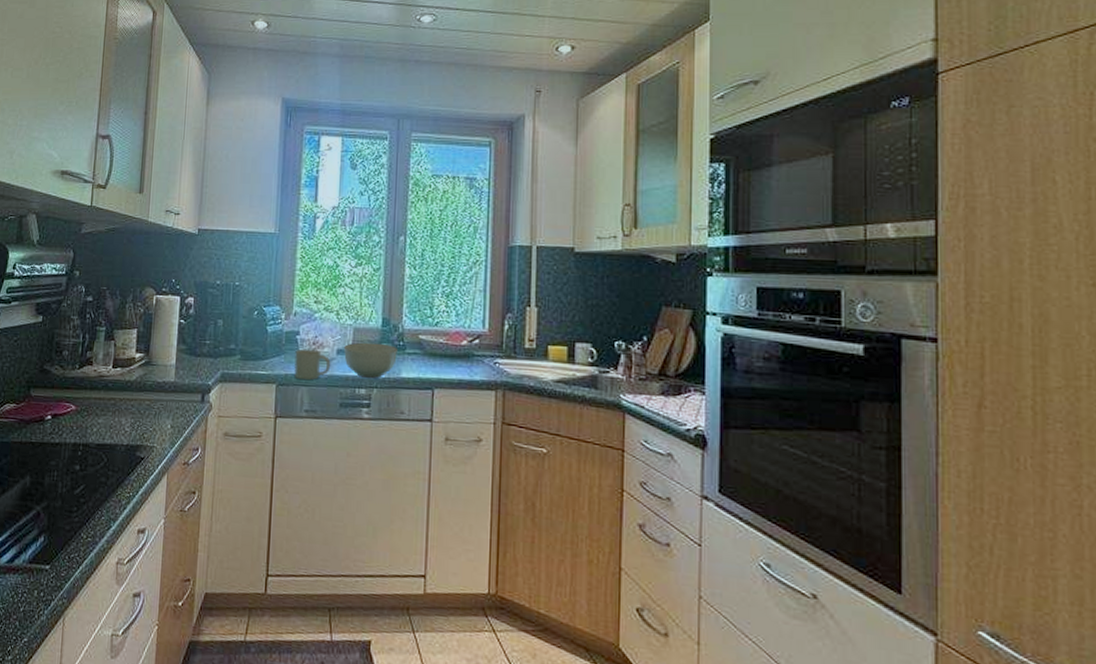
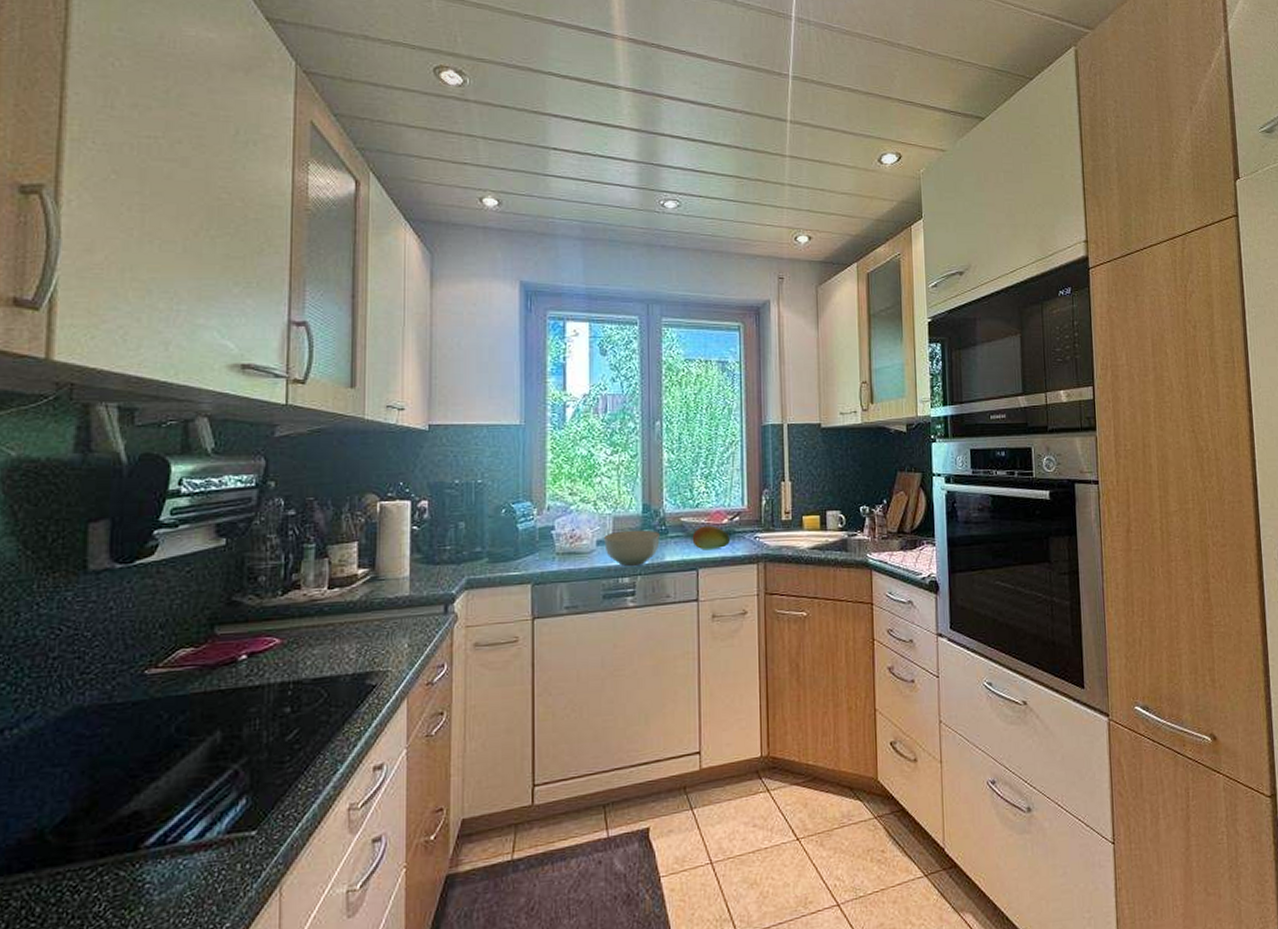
mug: present [294,349,331,380] -> none [551,543,591,575]
fruit: none [429,345,468,371] -> present [692,525,730,551]

